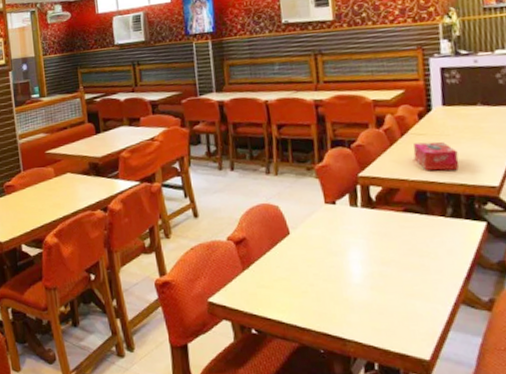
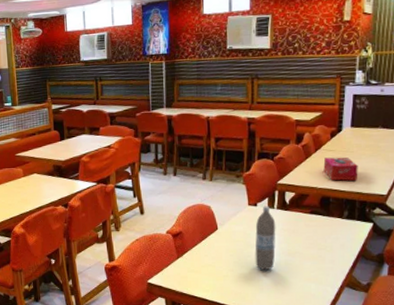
water bottle: none [336,203,366,285] -> present [255,206,276,271]

